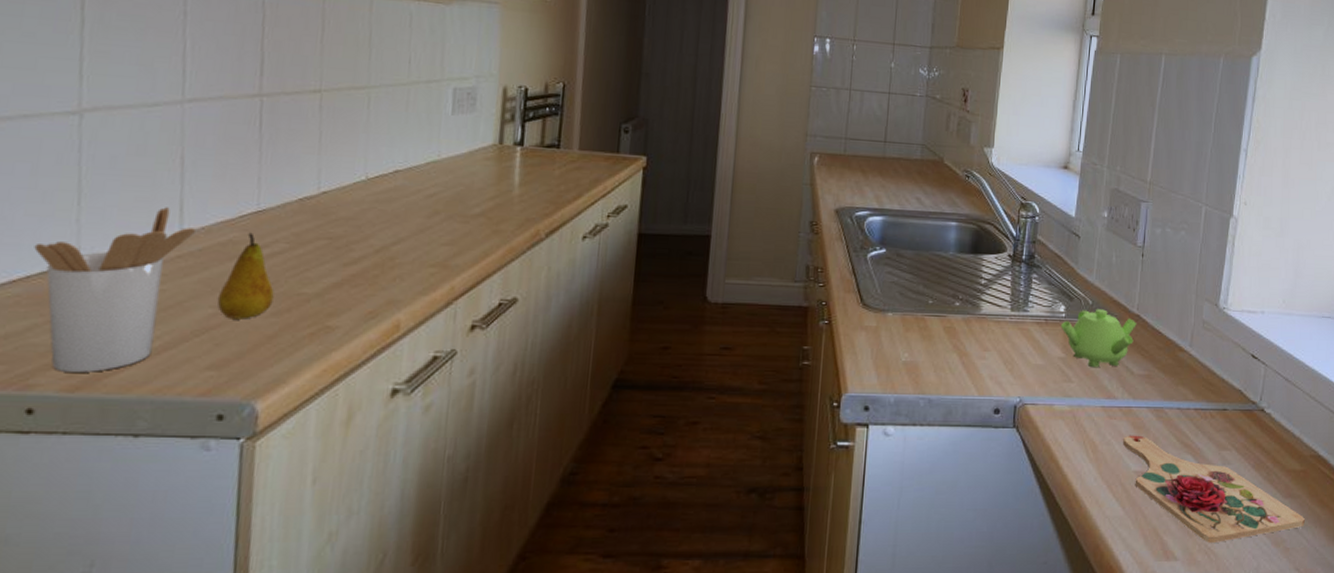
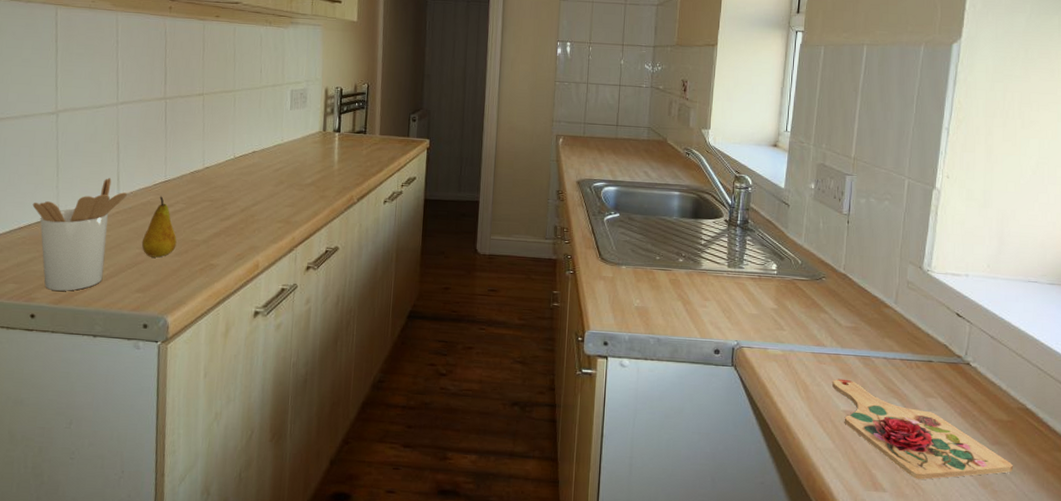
teapot: present [1060,309,1137,368] -> none [772,268,844,319]

